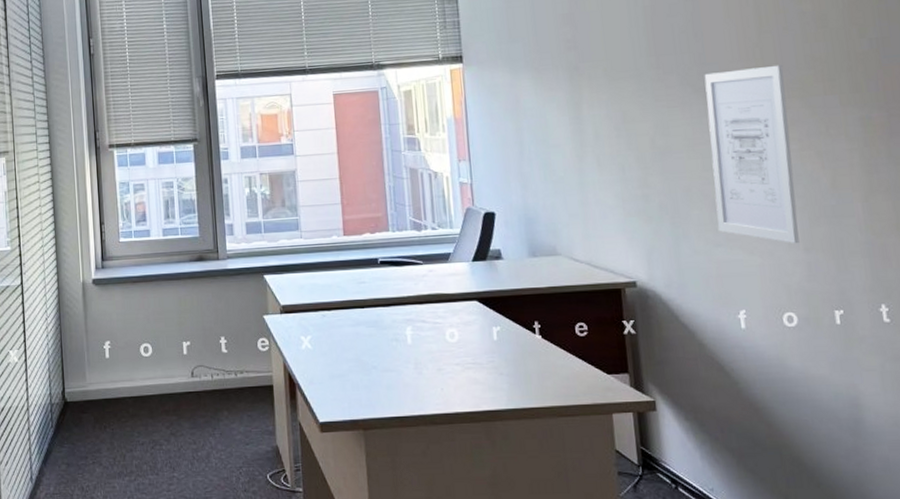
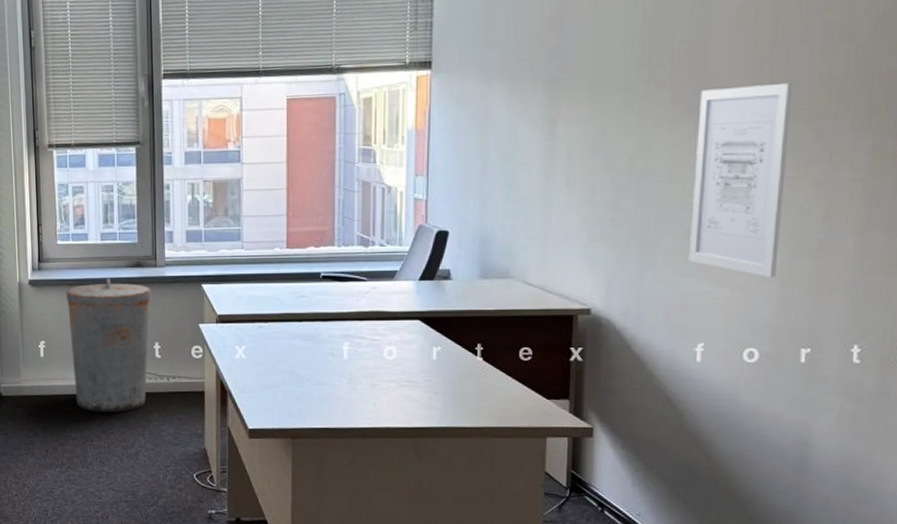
trash can: none [130,273,215,413] -> present [66,278,151,412]

